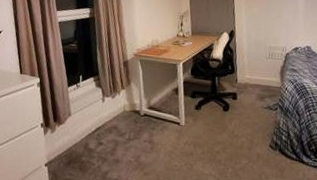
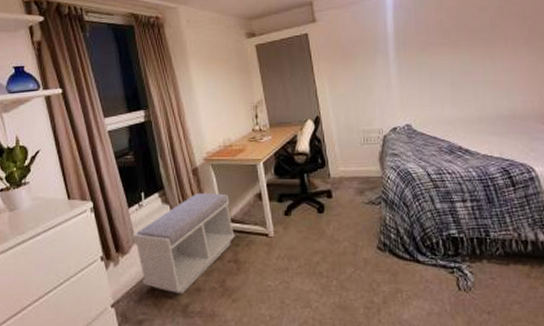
bench: none [68,81,153,163] -> present [132,192,236,294]

